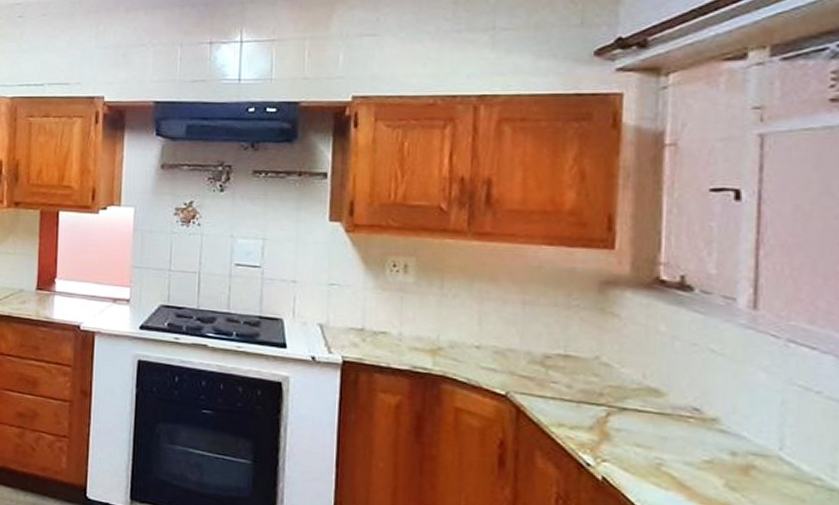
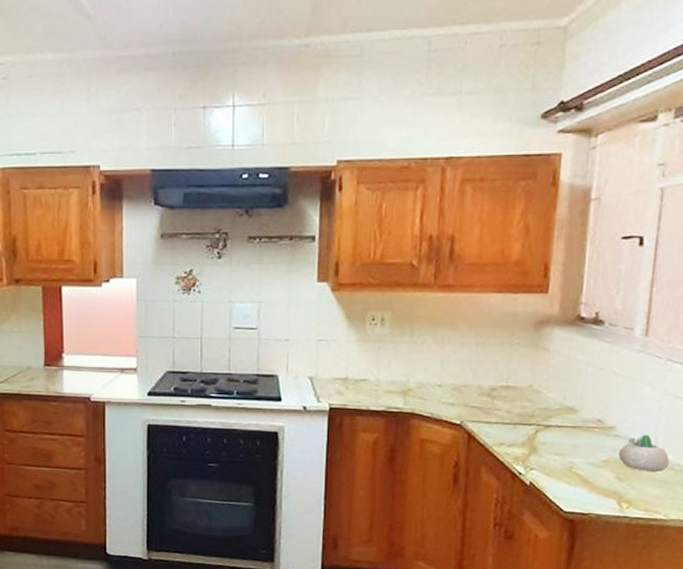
succulent planter: none [726,433,805,486] -> present [618,434,670,473]

